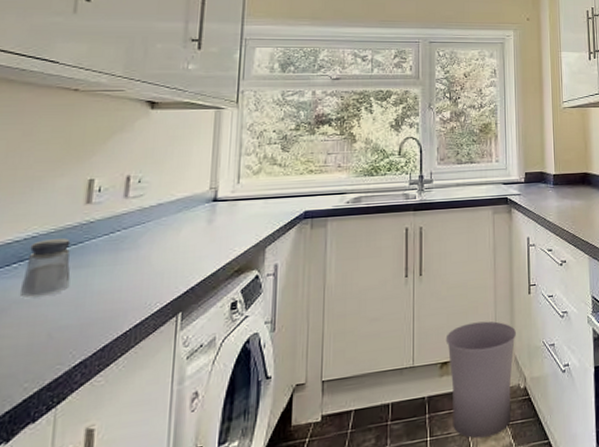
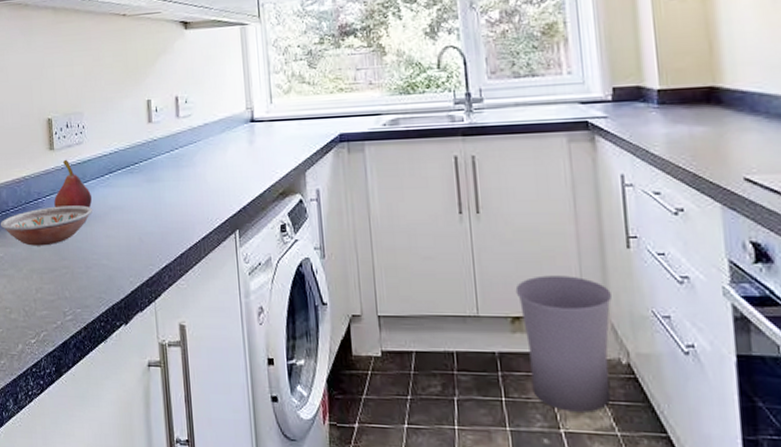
salt shaker: present [19,238,71,299] -> none [114,154,148,206]

